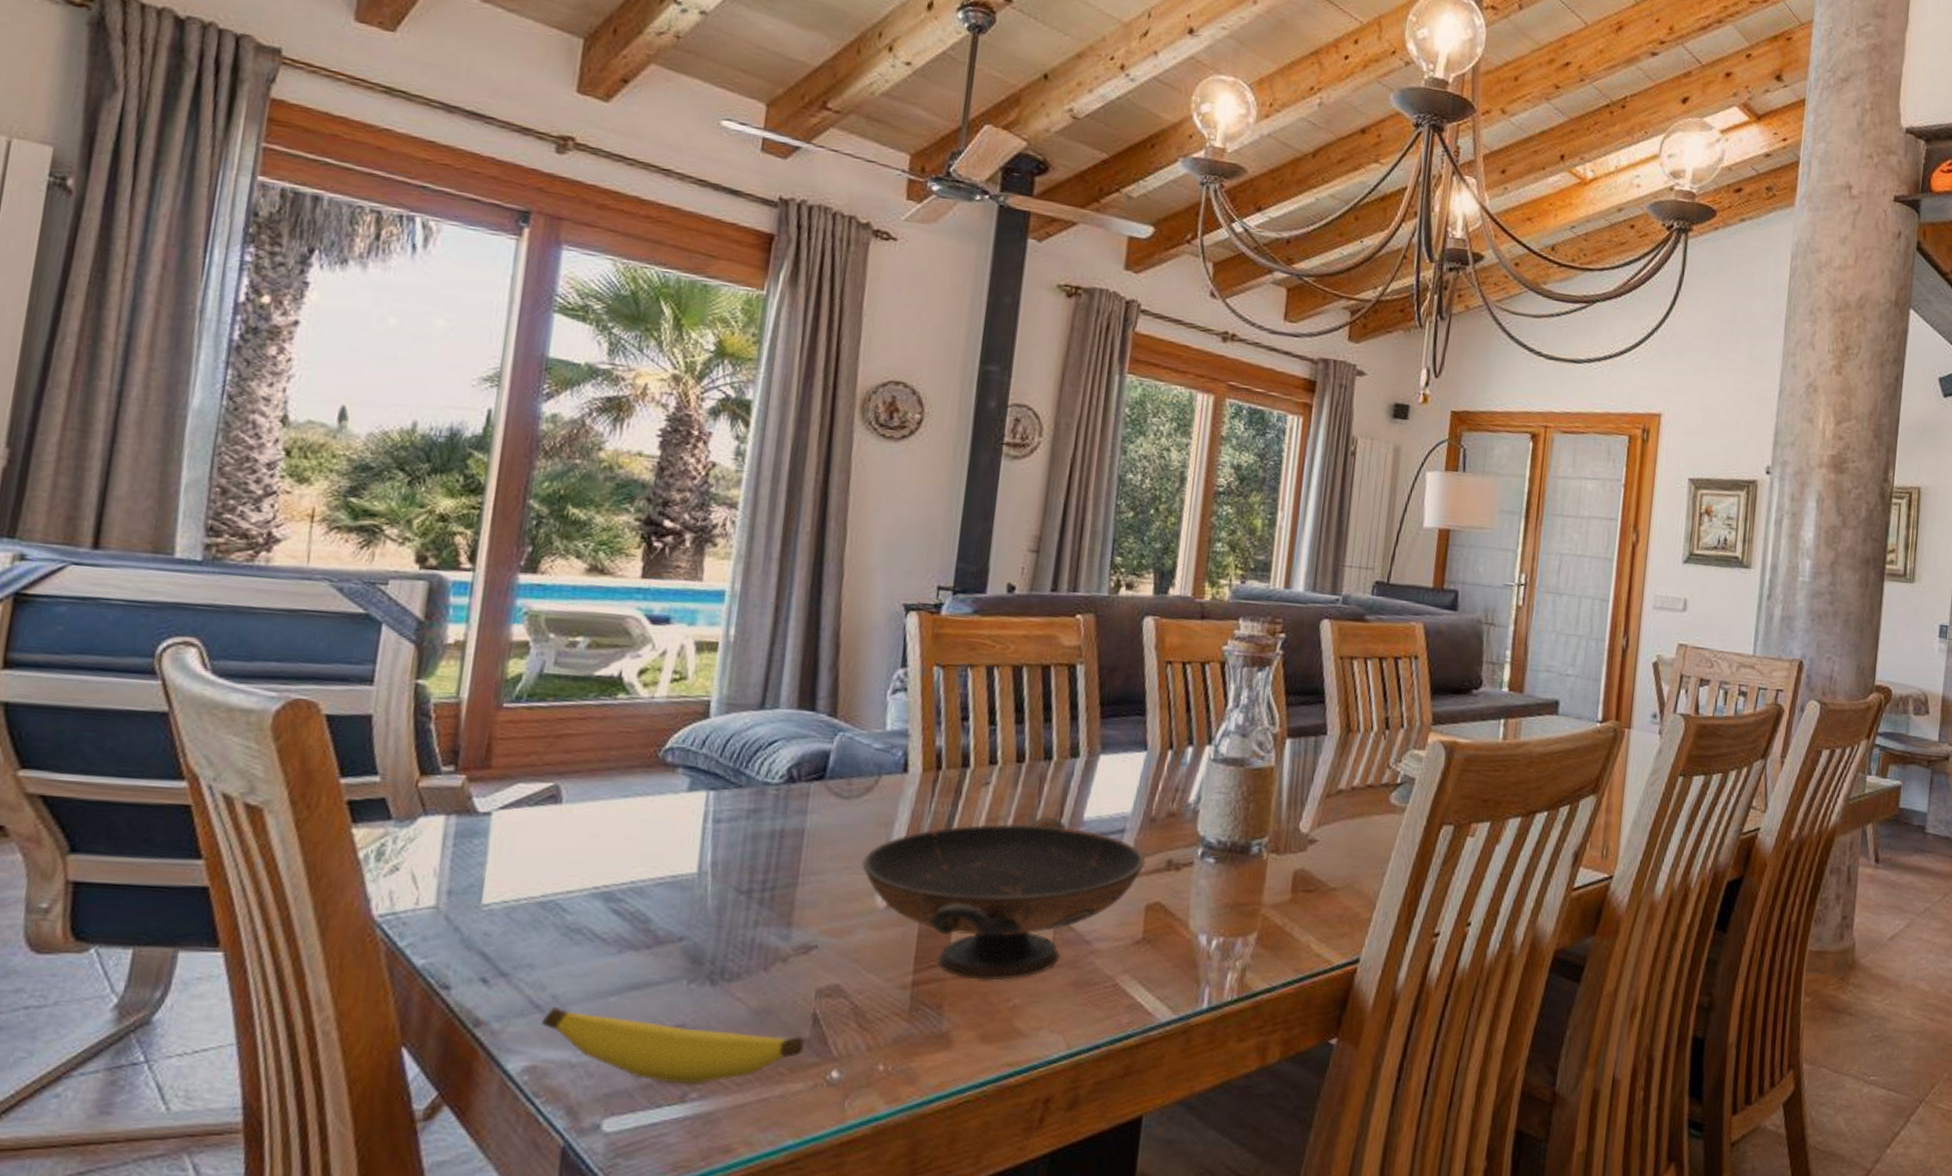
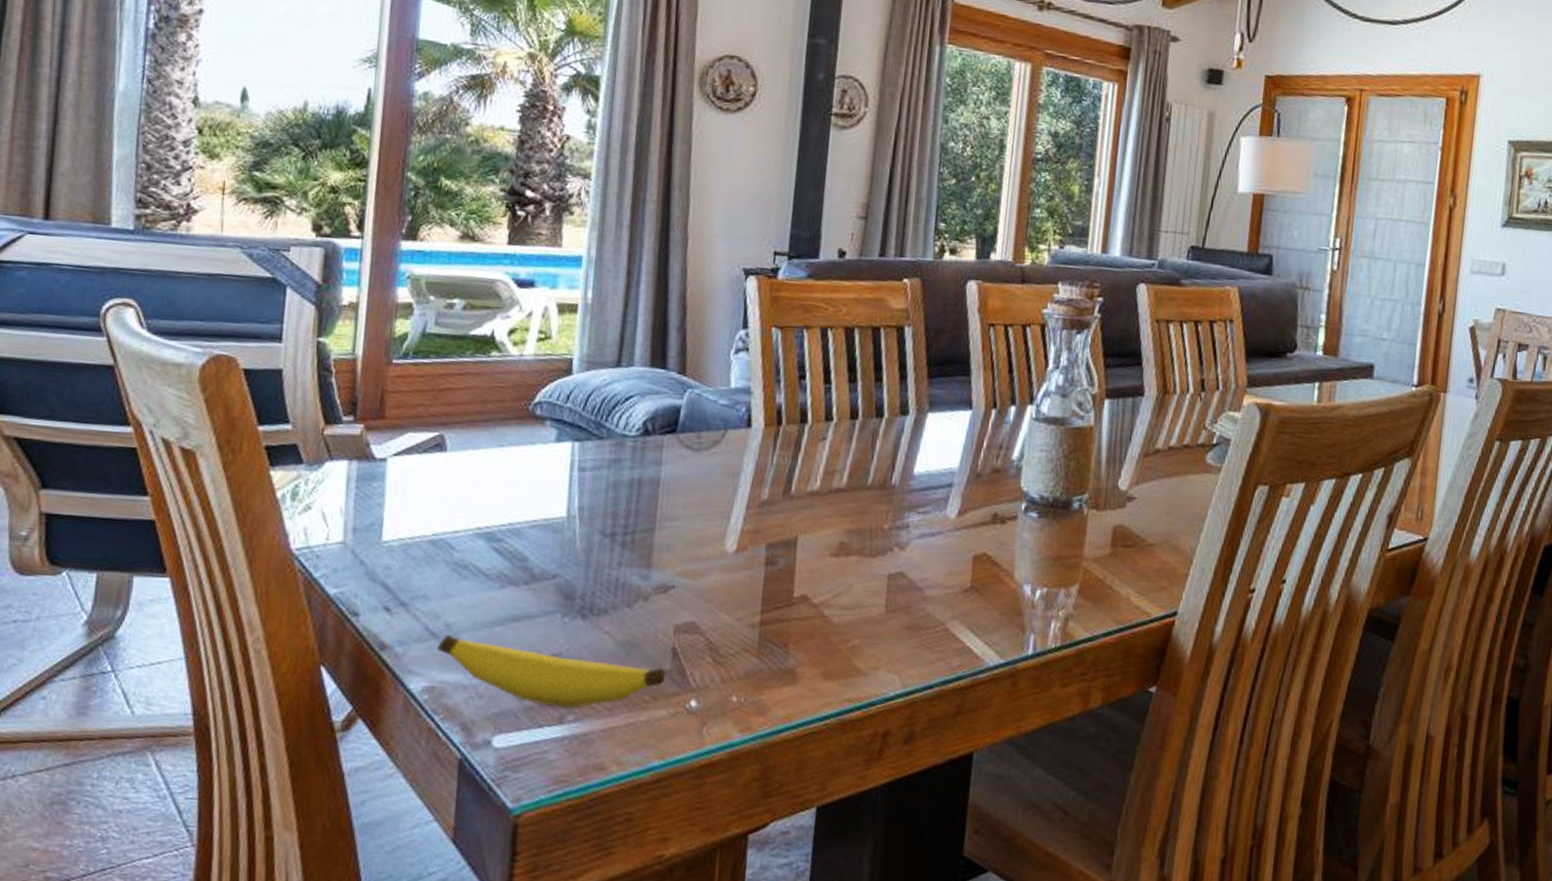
decorative bowl: present [862,816,1146,981] -> none [712,470,973,623]

